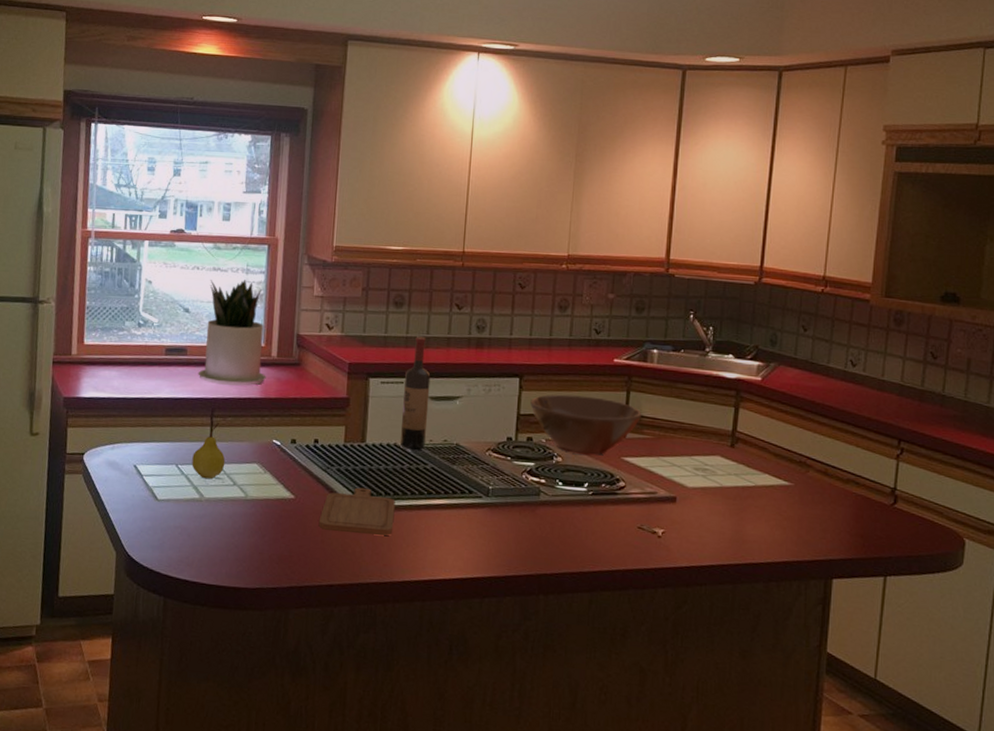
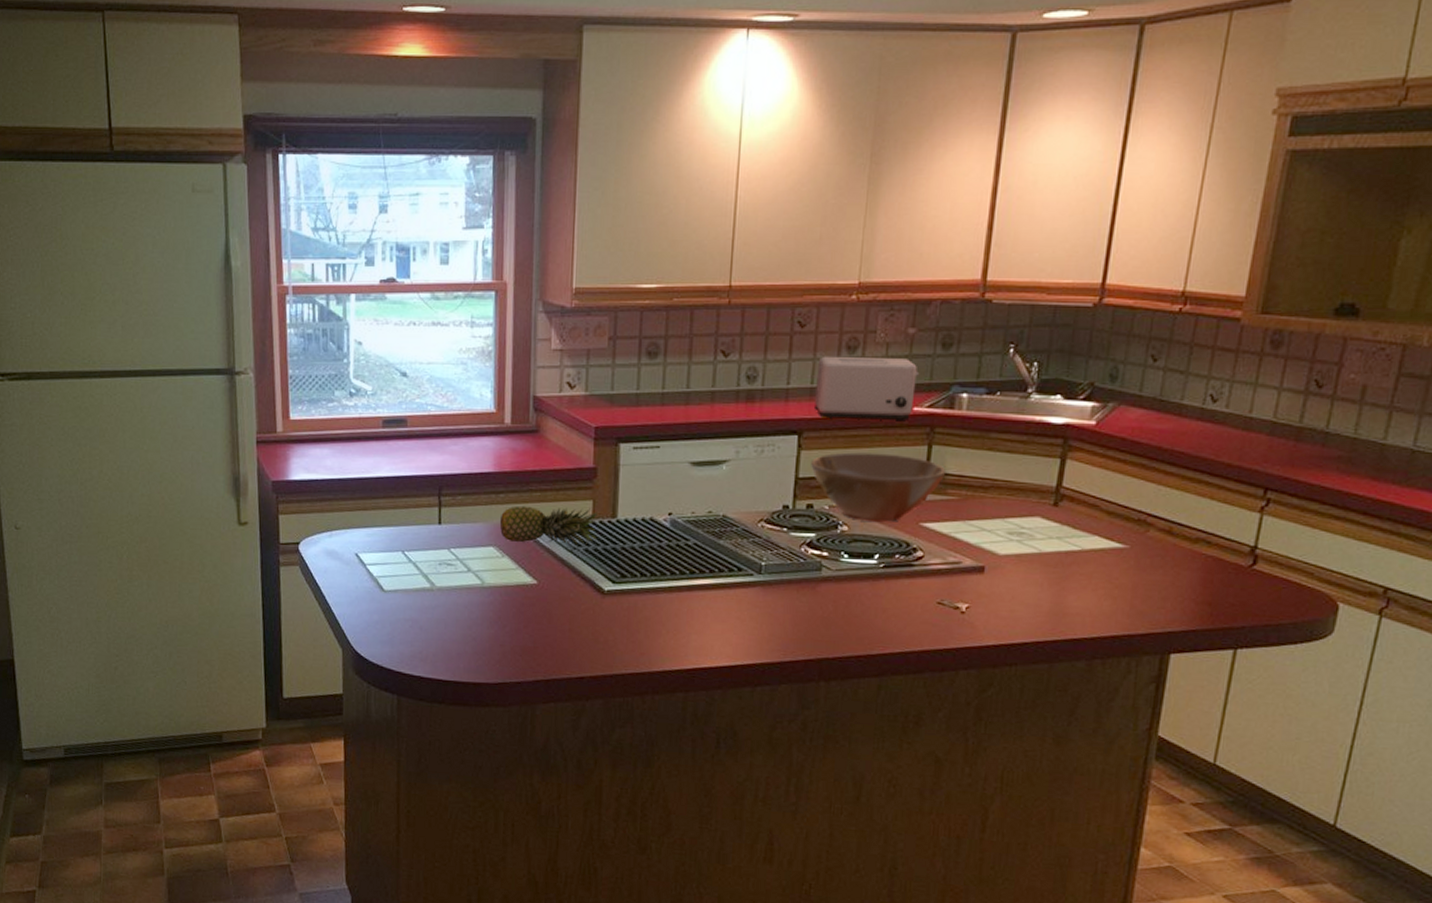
fruit: present [192,423,226,480] -> none [420,503,457,566]
planter: present [198,280,266,387] -> none [421,335,500,460]
fruit: none [263,428,350,466] -> present [499,506,599,546]
chopping board: present [318,487,395,536] -> none [565,569,653,622]
wine bottle: present [400,336,431,451] -> none [656,392,692,525]
toaster: none [532,313,619,370] -> present [813,356,920,420]

